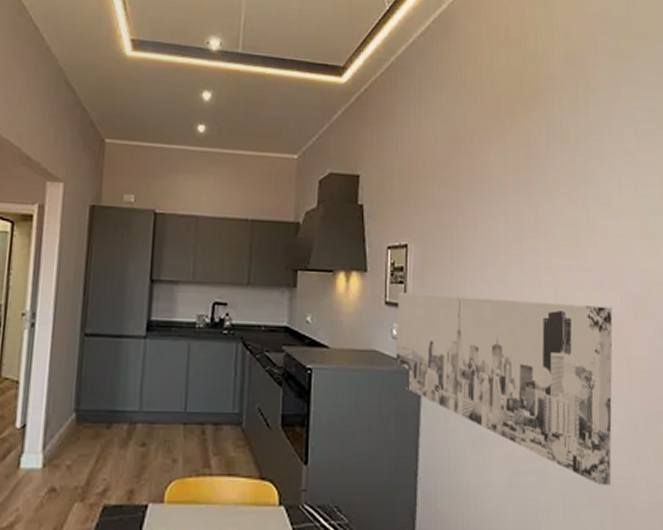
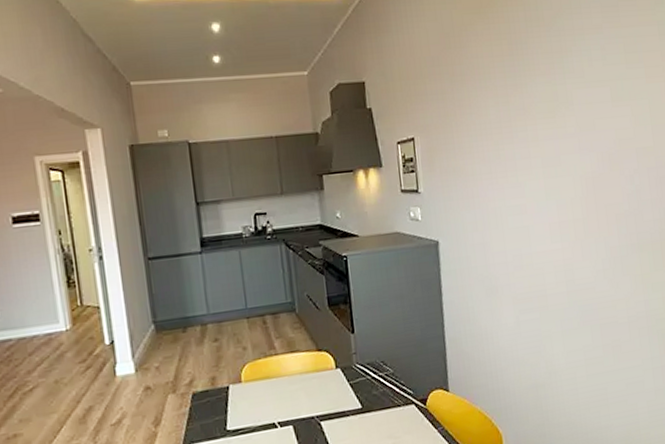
wall art: present [395,292,613,486] -> none [411,165,598,311]

